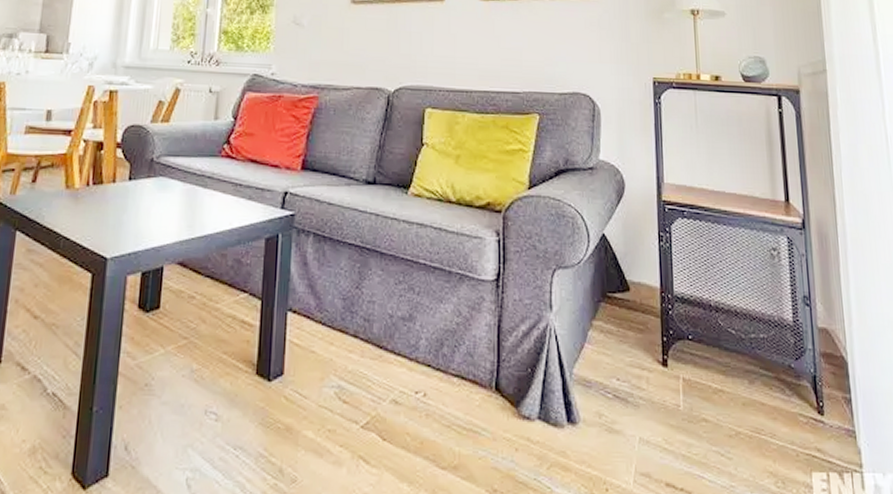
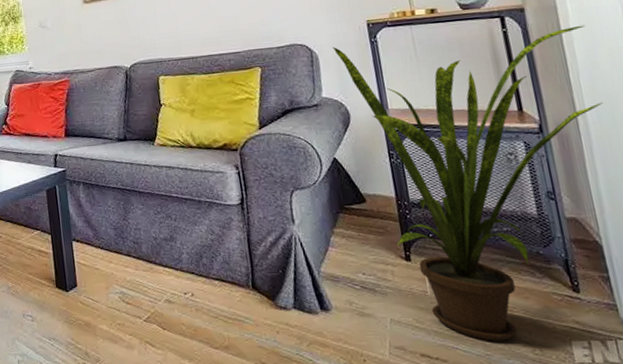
house plant: none [615,103,859,470] -> present [332,25,603,341]

